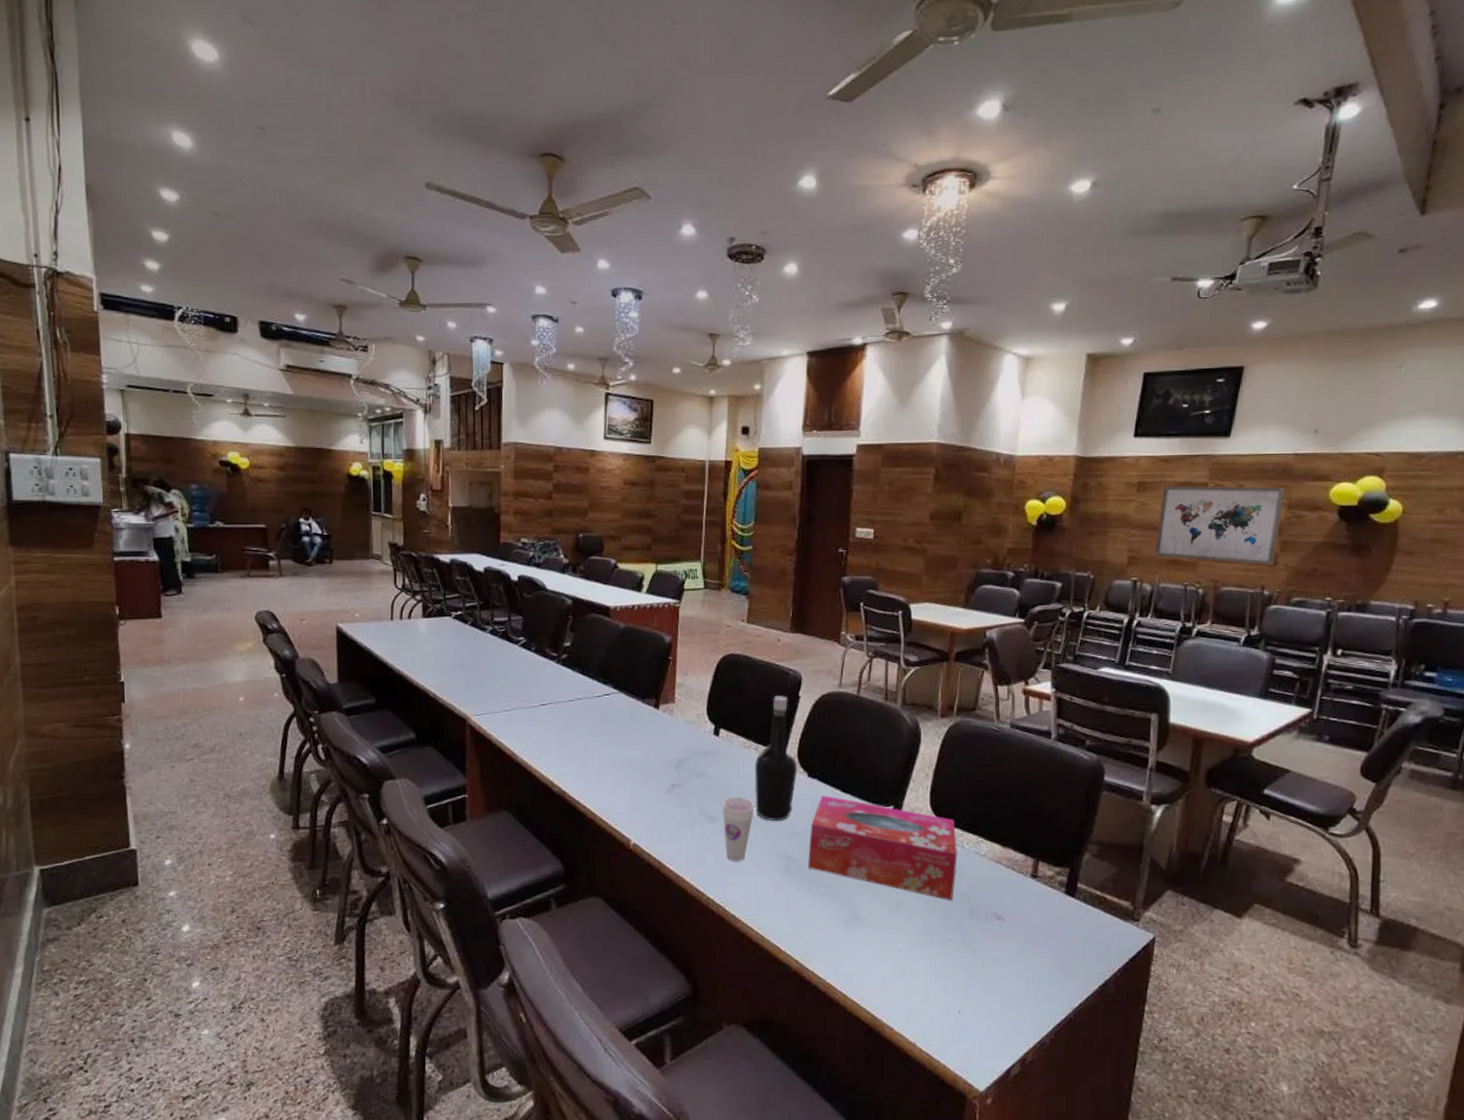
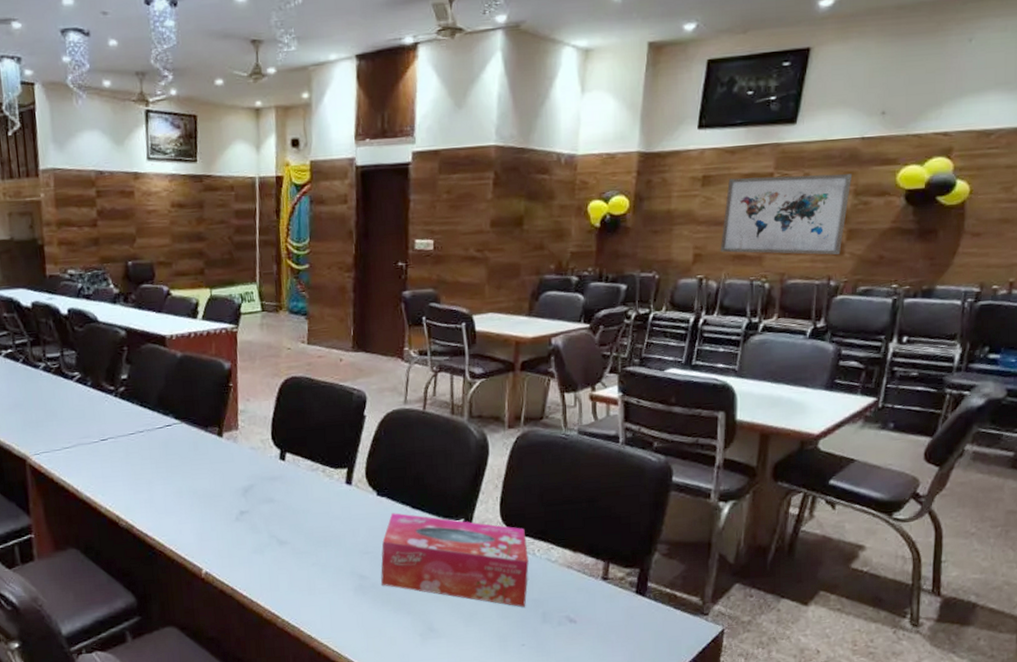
cup: present [723,796,755,861] -> none [292,519,326,583]
bottle: present [754,696,798,821] -> none [322,416,367,542]

